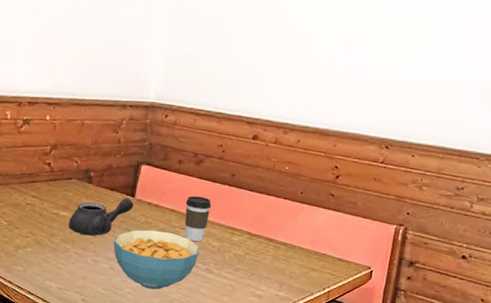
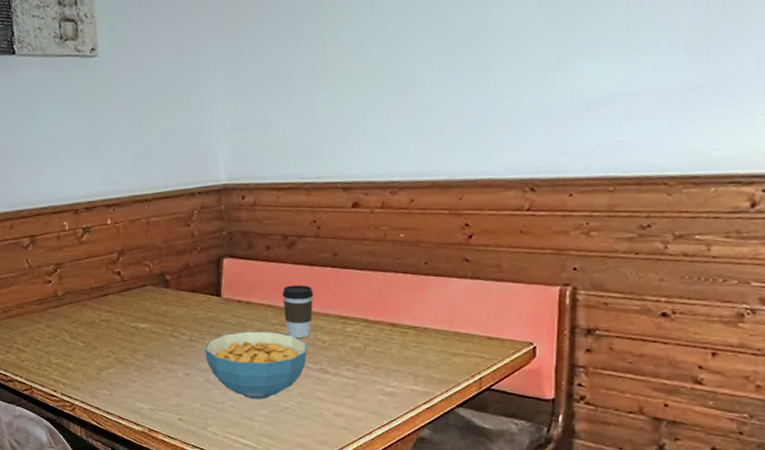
teapot: present [69,197,134,236] -> none [151,298,222,347]

